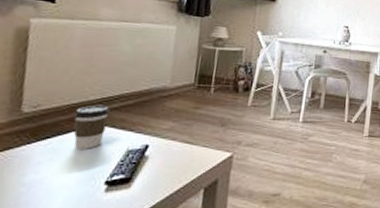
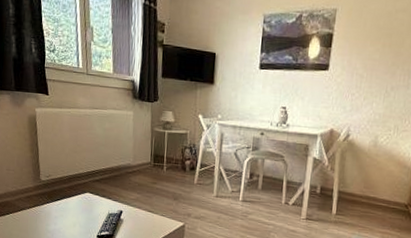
coffee cup: present [73,105,110,149] -> none [71,177,94,210]

